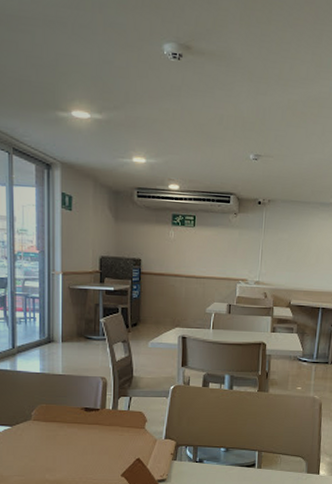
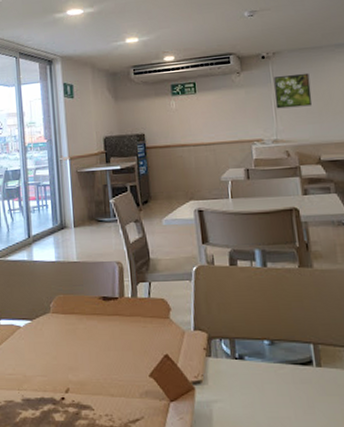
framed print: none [262,223,295,255] -> present [274,73,312,109]

